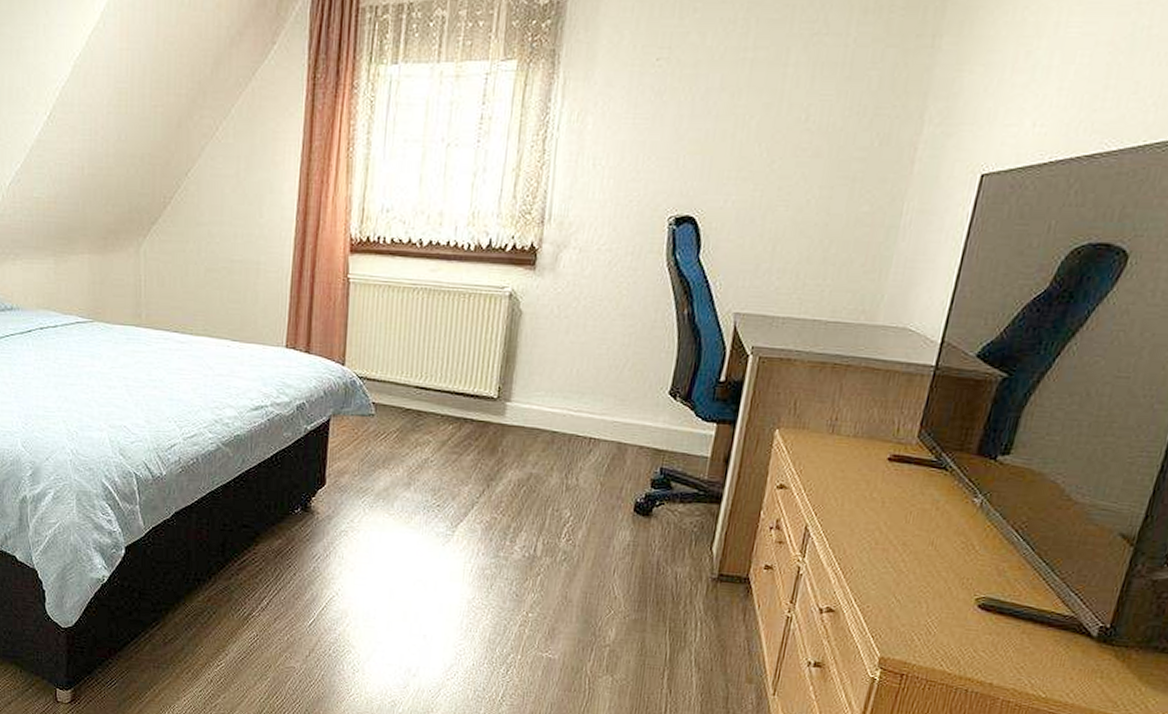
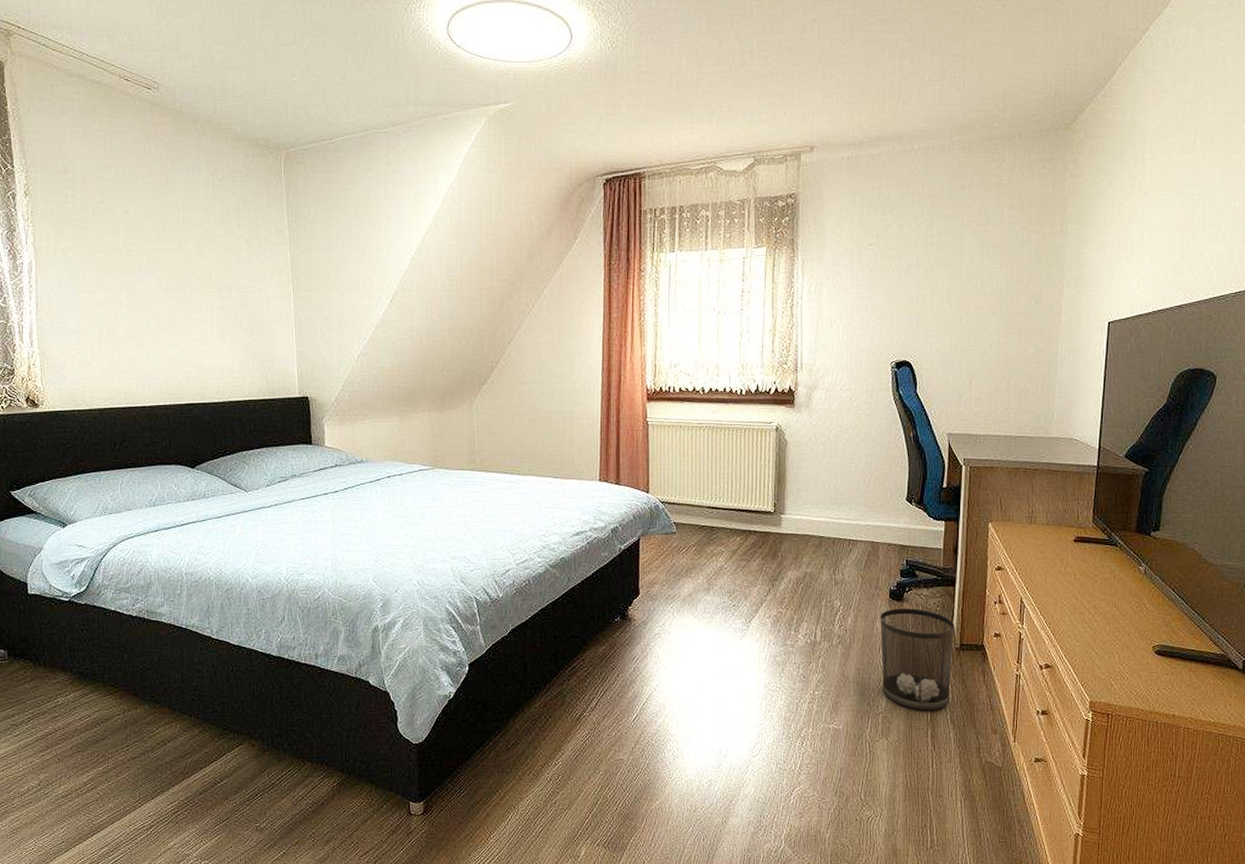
waste bin: none [613,525,715,649] -> present [879,609,955,711]

